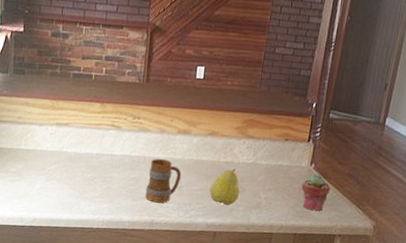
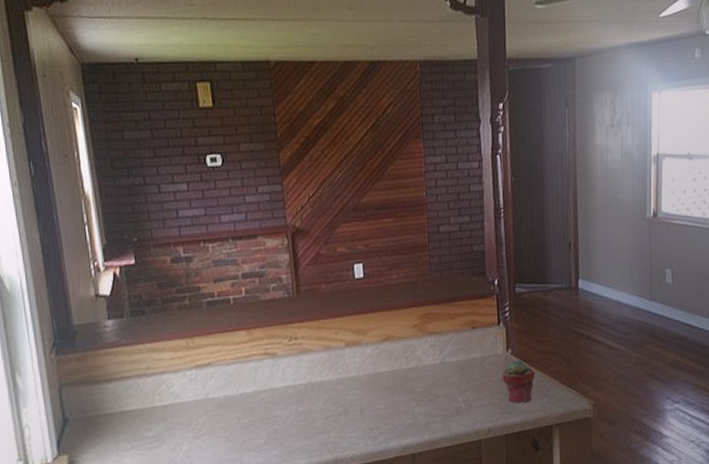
mug: present [145,158,182,203] -> none [320,380,361,436]
fruit: present [209,168,240,205] -> none [397,373,433,419]

